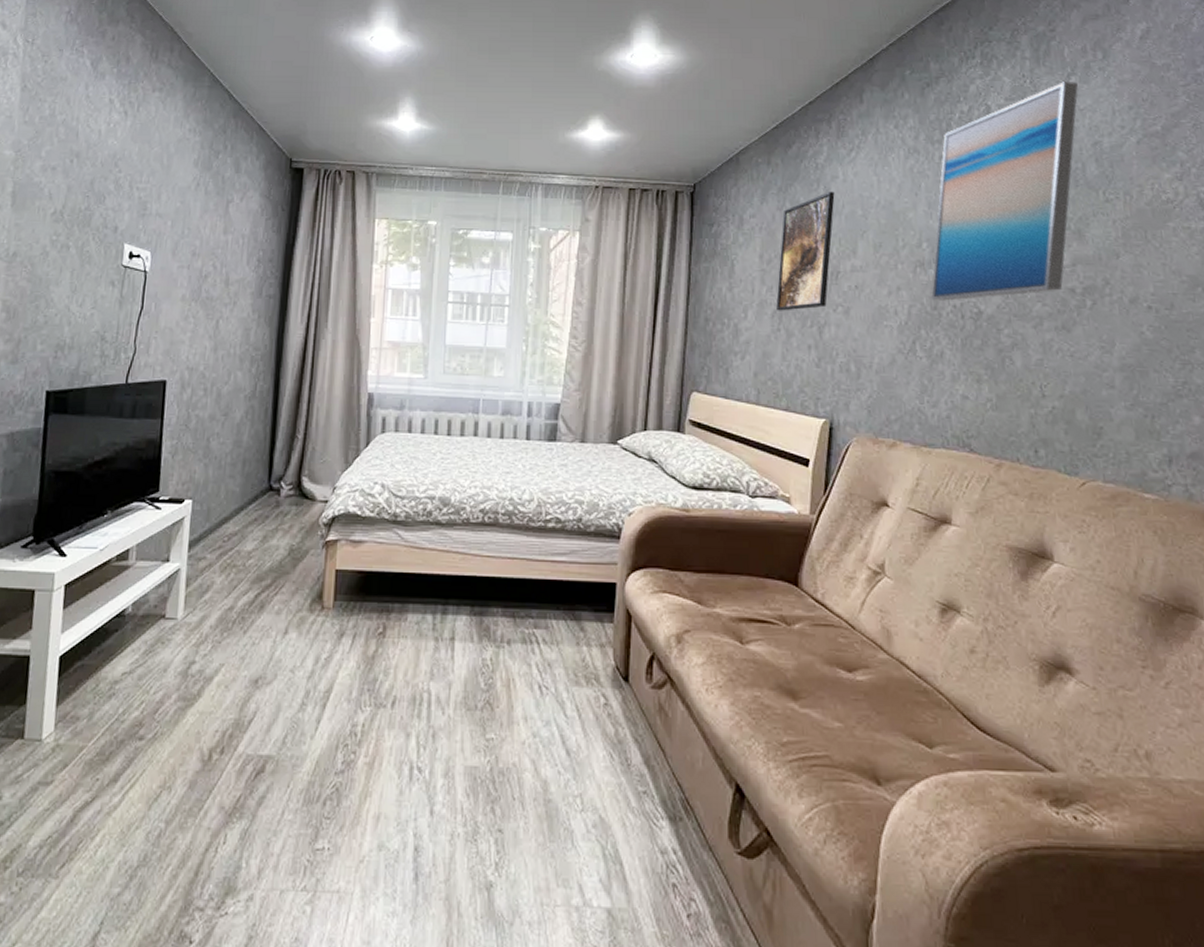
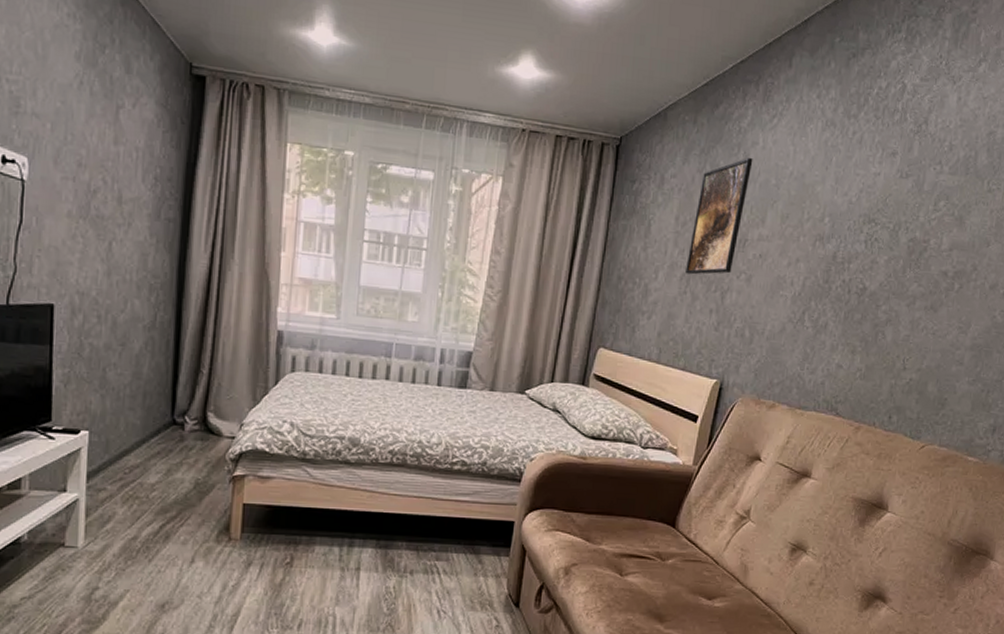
wall art: present [931,82,1079,301] -> none [825,67,987,276]

